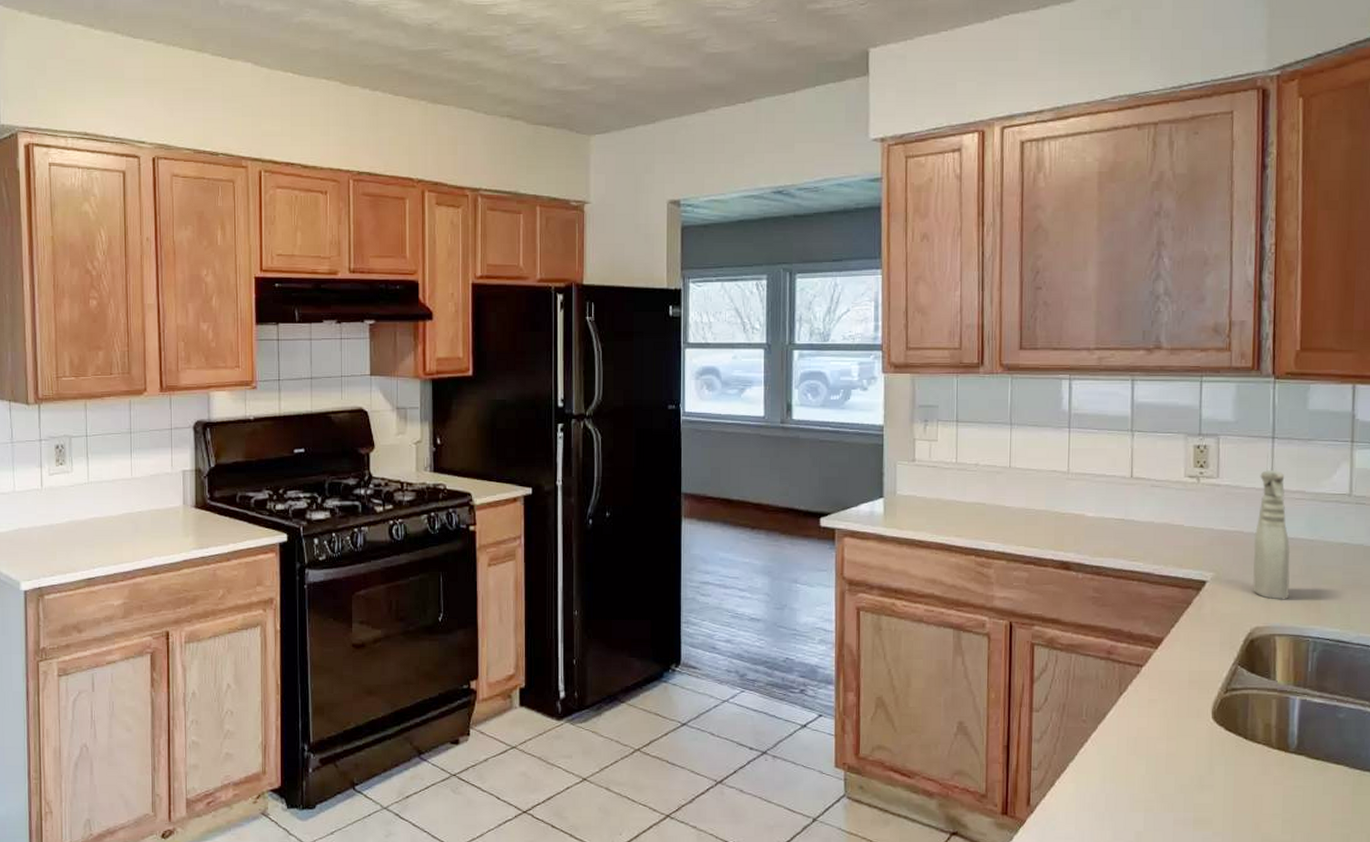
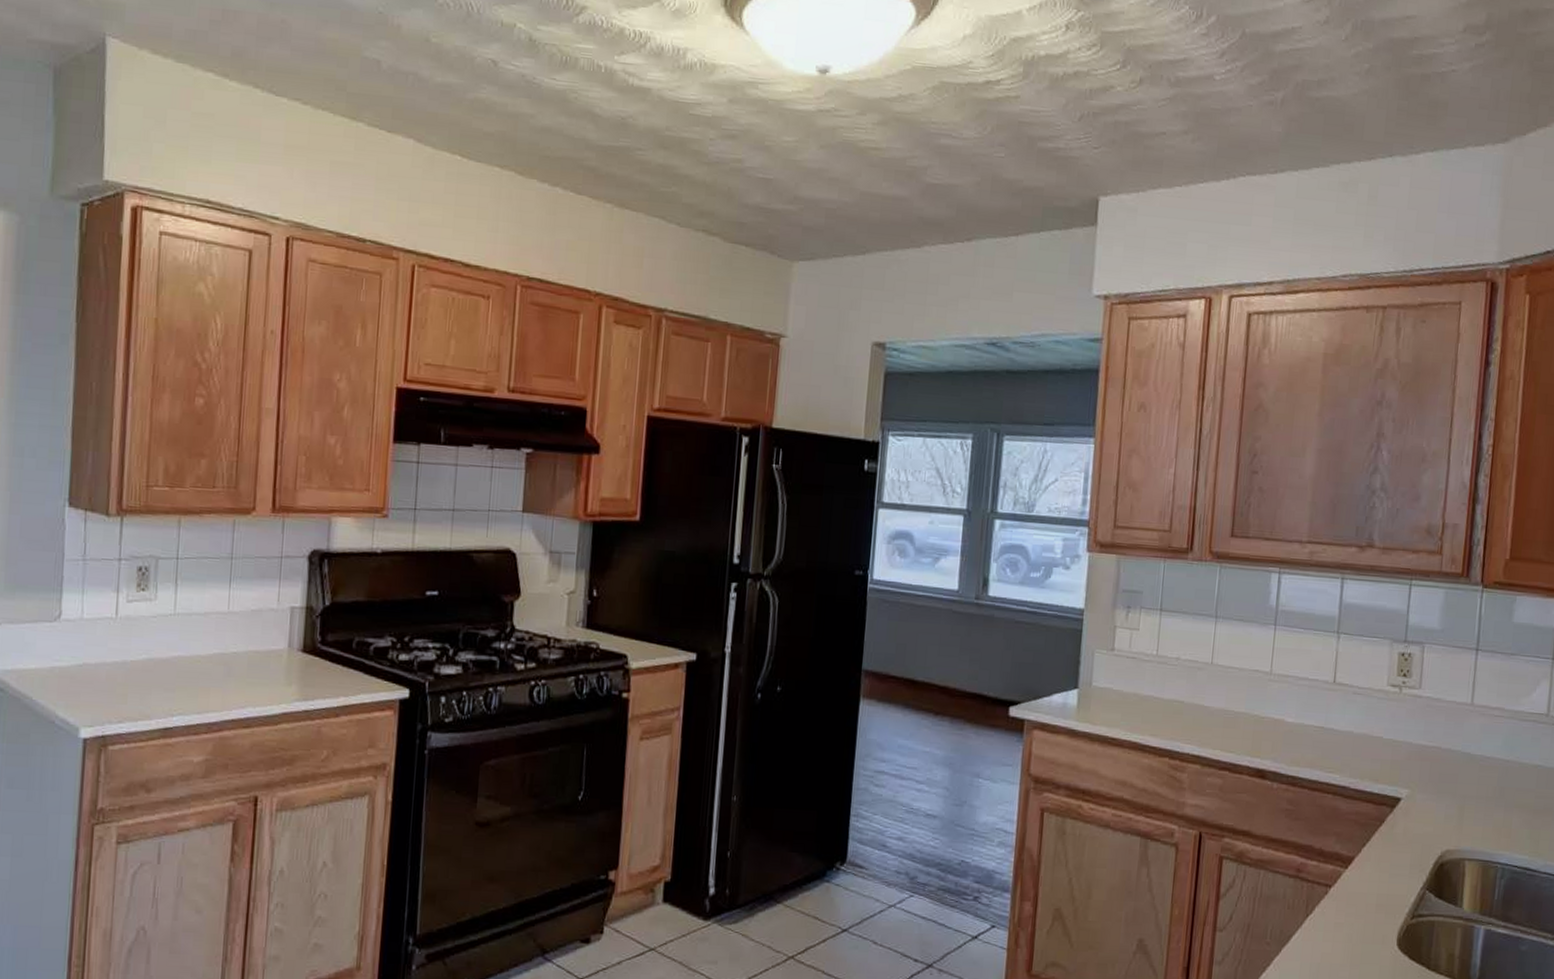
spray bottle: present [1253,470,1291,600] -> none [1446,684,1486,823]

